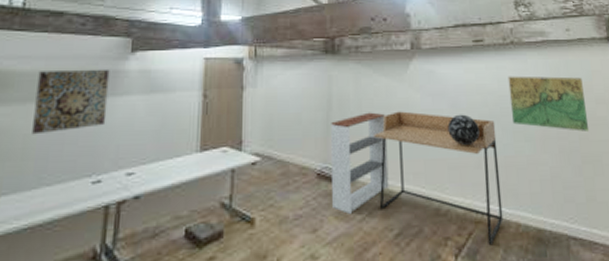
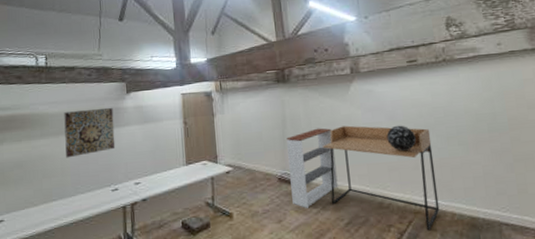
map: present [507,76,590,131] -> none [441,86,521,134]

